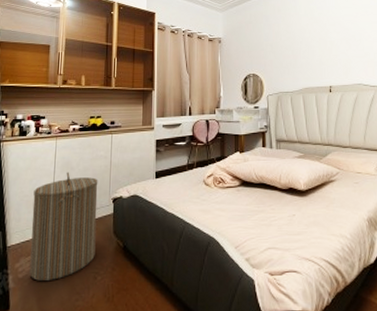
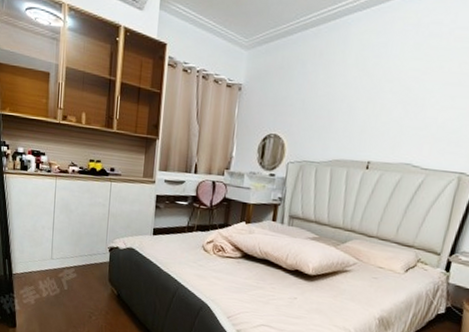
laundry hamper: present [29,171,98,281] -> none [32,213,96,312]

